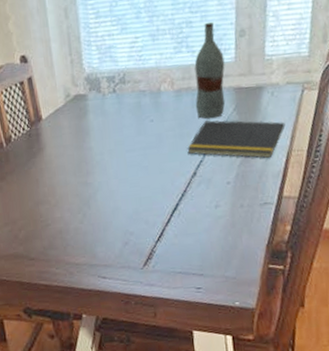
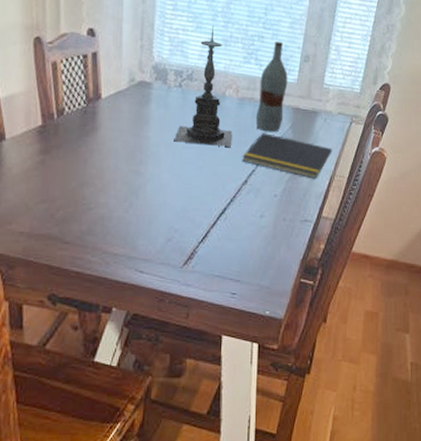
candle holder: none [116,23,174,147] -> present [174,25,233,147]

